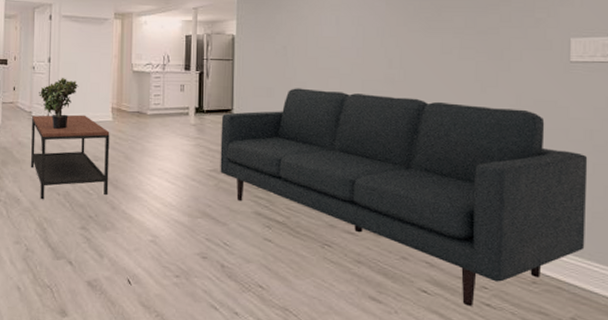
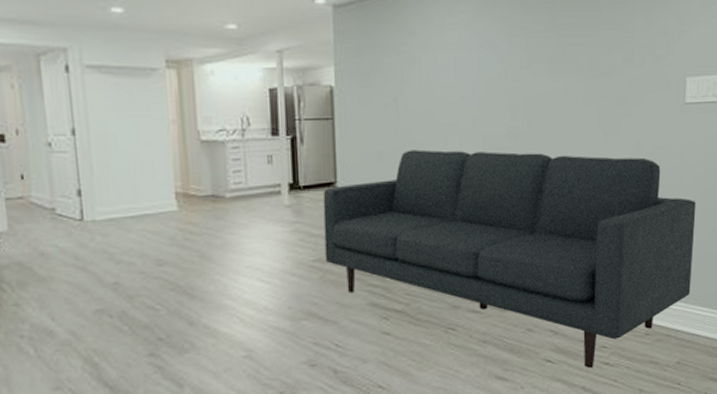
coffee table: present [31,114,110,200] -> none [55,206,182,327]
potted plant: present [39,78,79,129] -> none [62,156,124,229]

